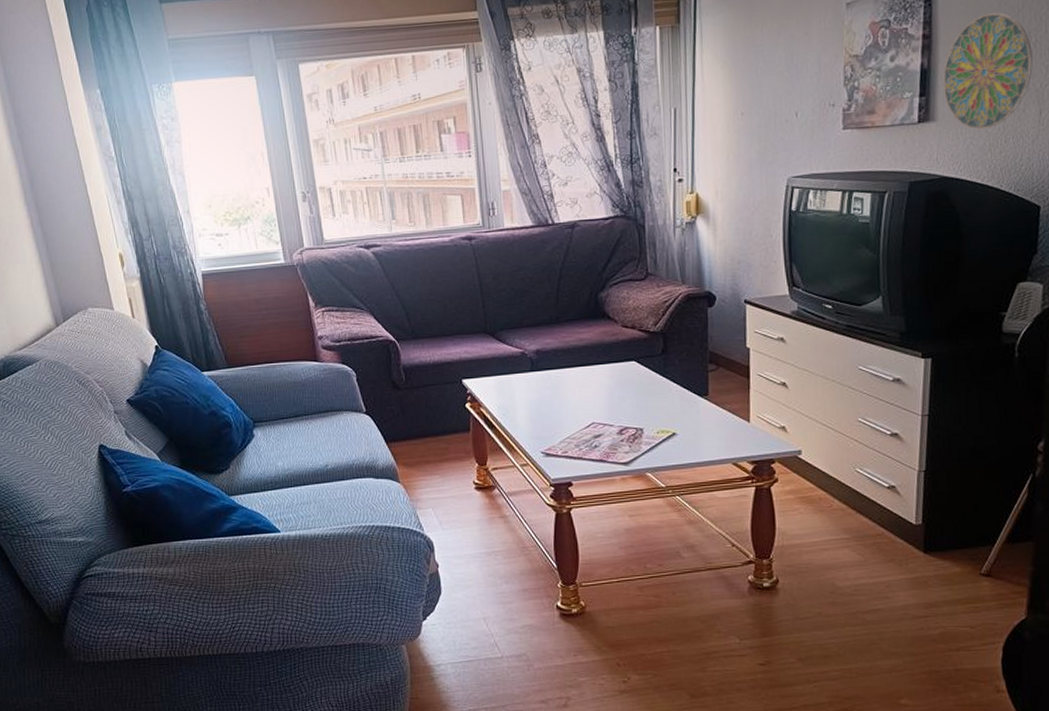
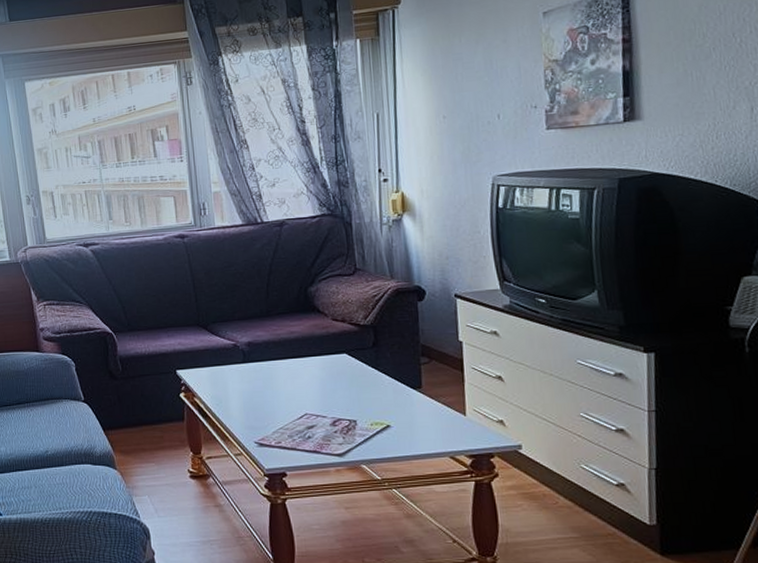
decorative plate: present [942,12,1033,130] -> none [645,16,740,127]

